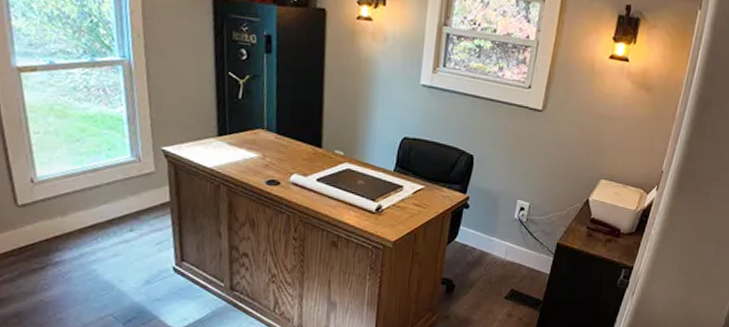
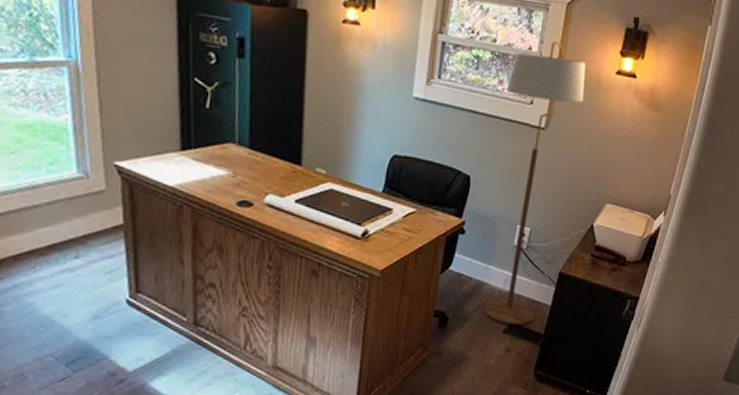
floor lamp: none [485,29,581,292] -> present [482,41,586,325]

